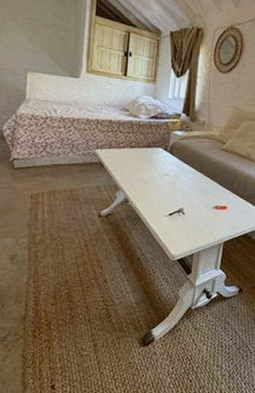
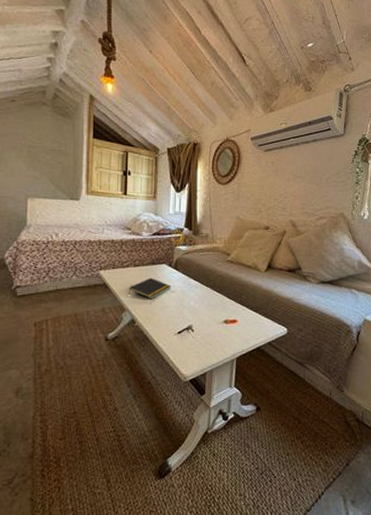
notepad: none [123,159,166,181] -> present [128,277,171,299]

